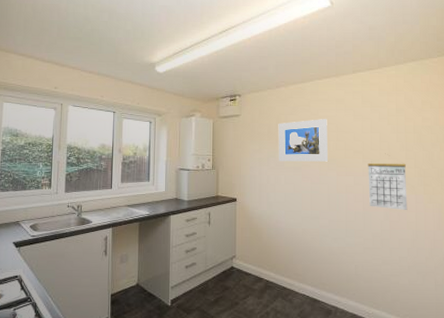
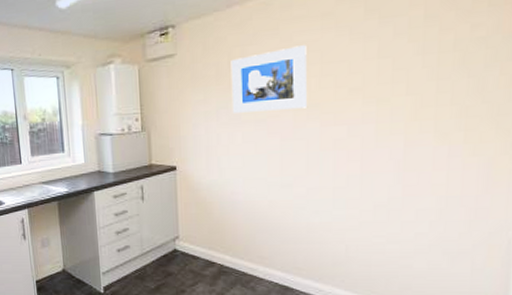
calendar: present [368,153,408,210] -> none [370,87,435,169]

